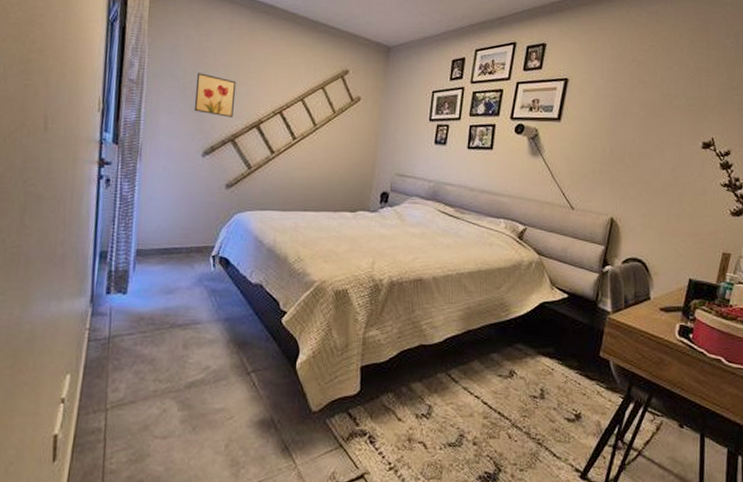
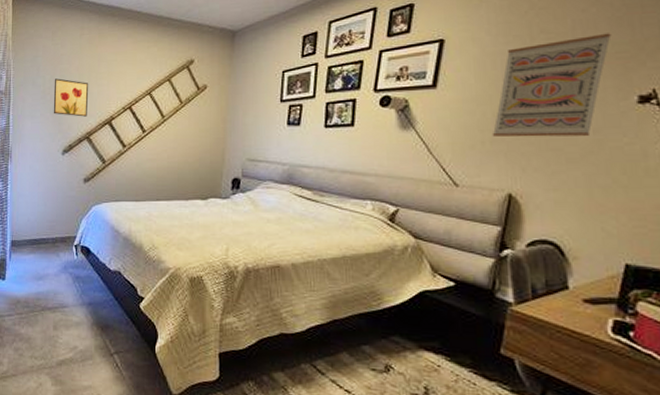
wall art: none [601,89,687,172] -> present [492,33,612,137]

